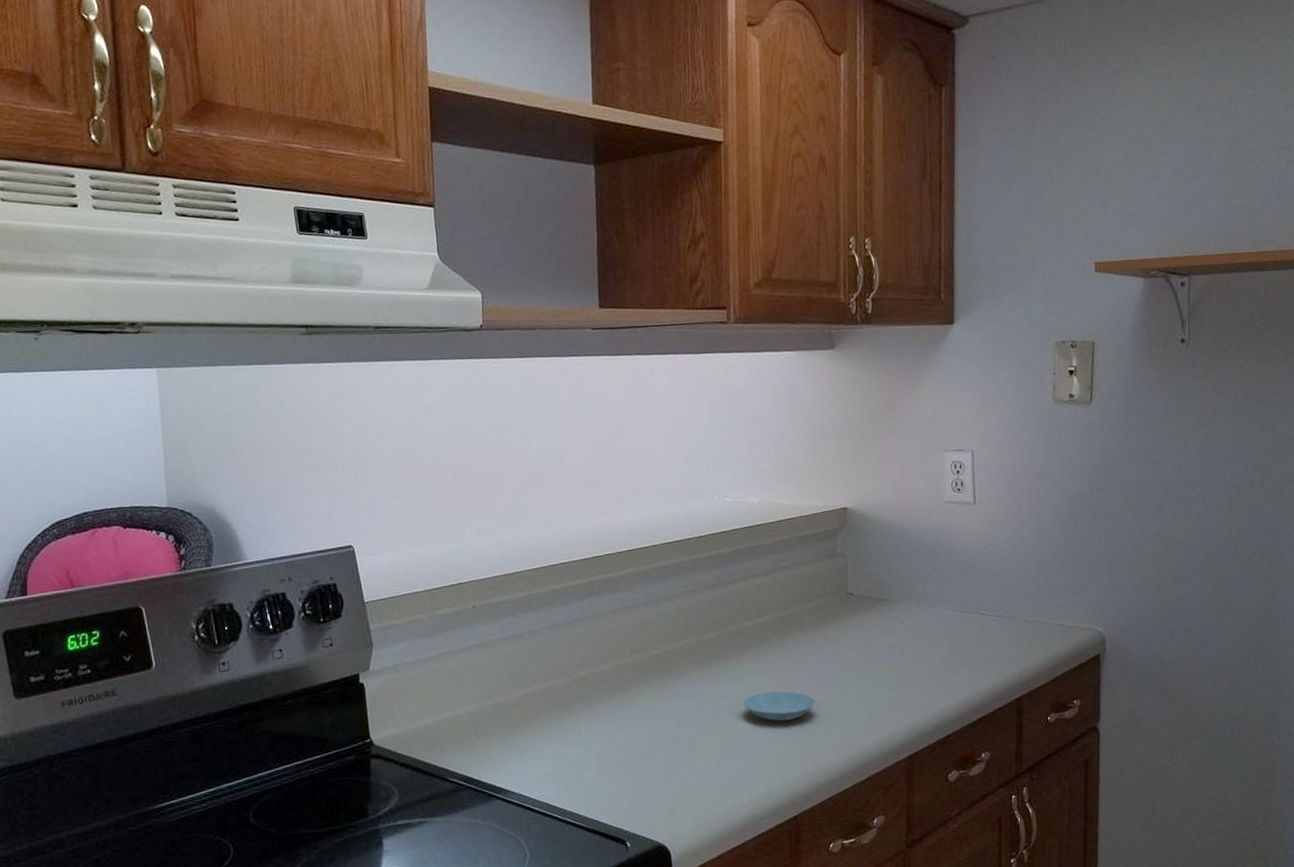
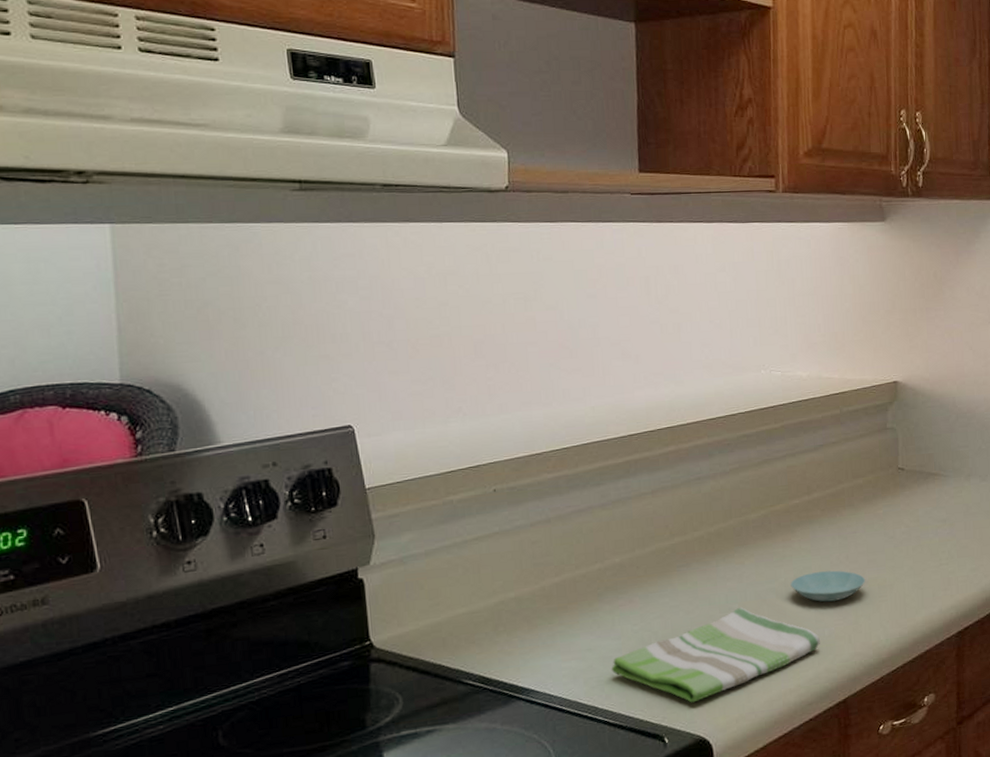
dish towel: none [578,722,772,811] -> present [611,606,820,703]

